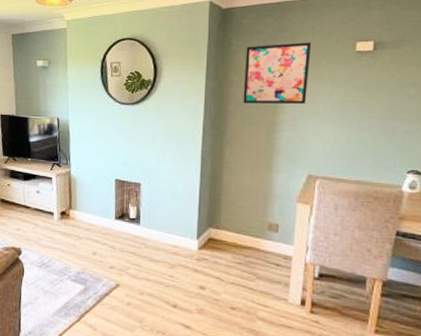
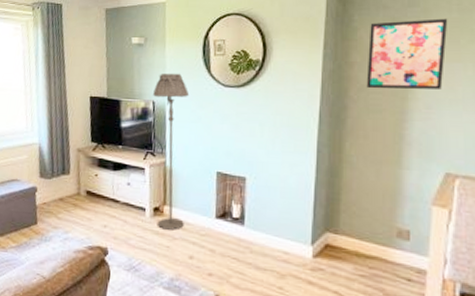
floor lamp: none [57,92,90,231] -> present [153,73,190,230]

